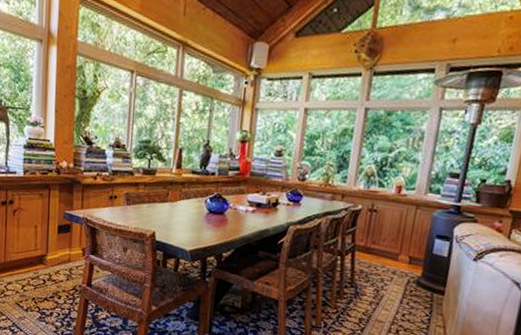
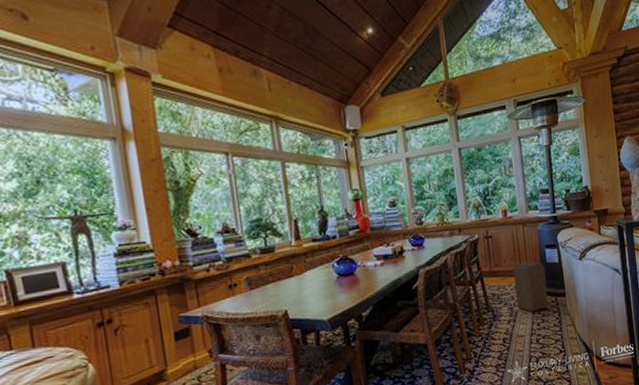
stool: none [384,246,429,302] -> present [512,261,548,312]

